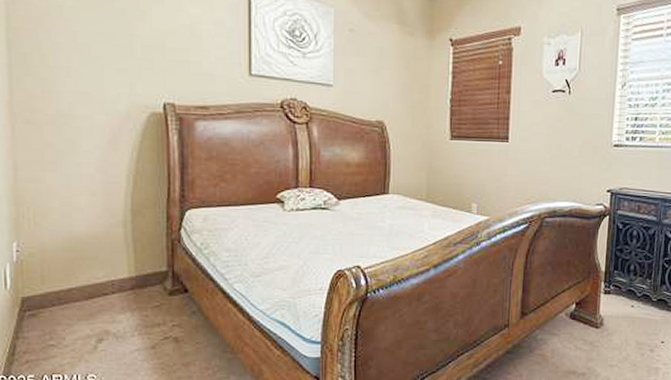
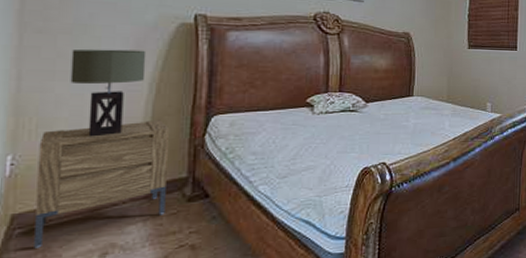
nightstand: none [37,212,150,330] -> present [34,119,169,248]
table lamp: none [56,139,123,228] -> present [70,49,147,137]

